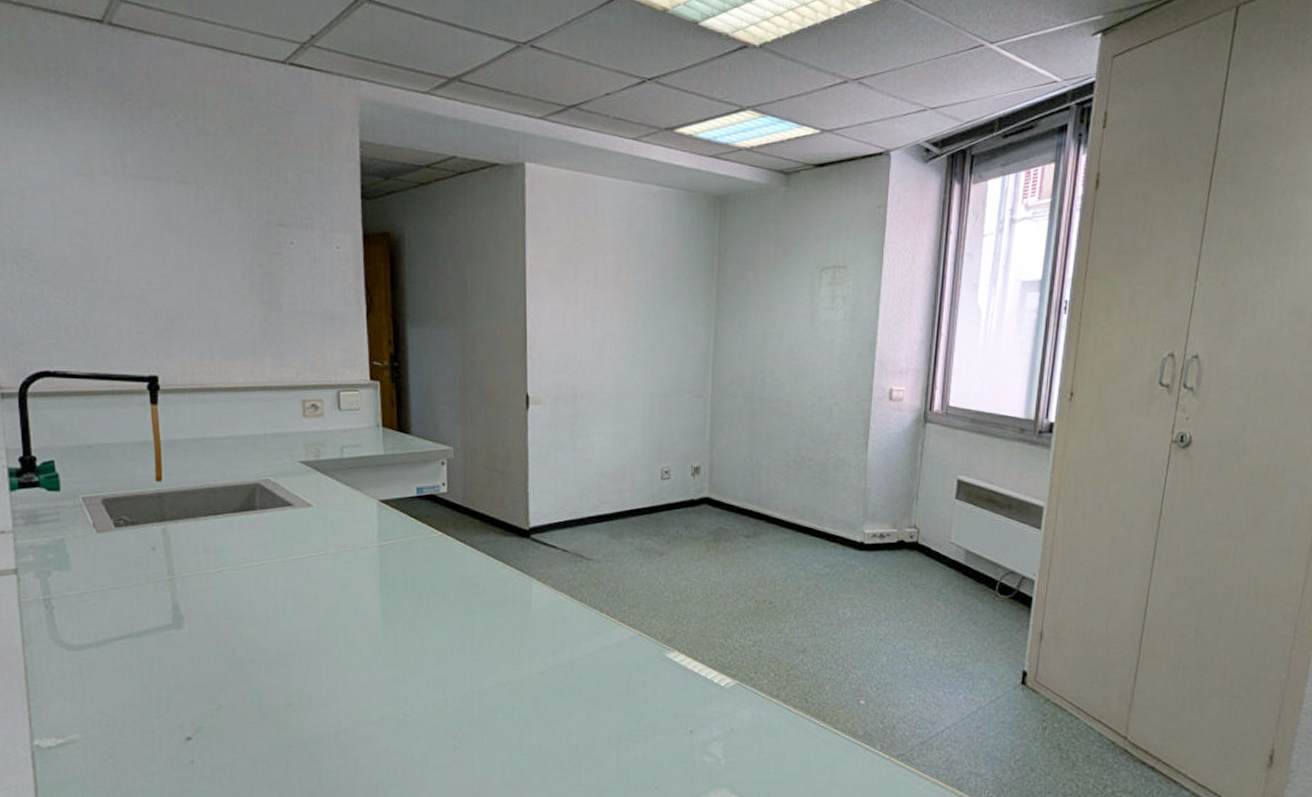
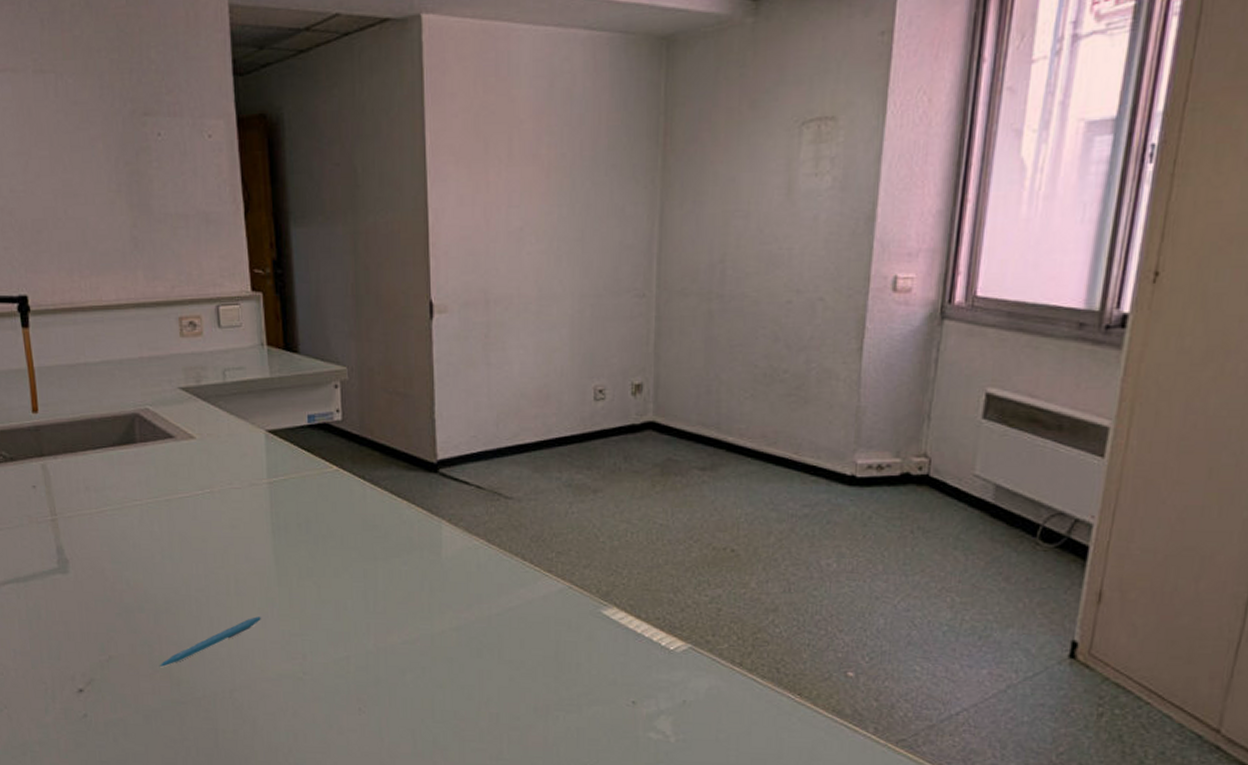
pen: none [267,665,367,713] -> present [159,617,261,667]

